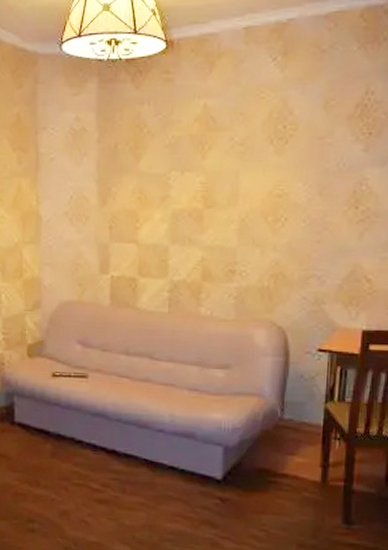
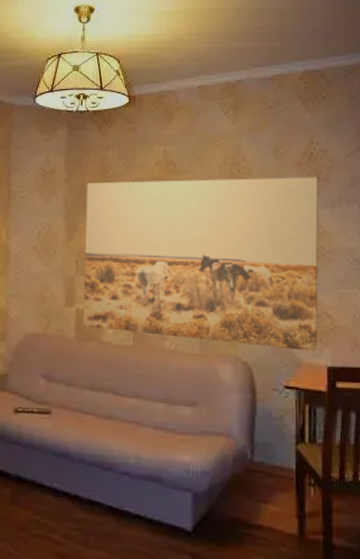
wall art: none [117,132,370,316] -> present [83,177,319,352]

